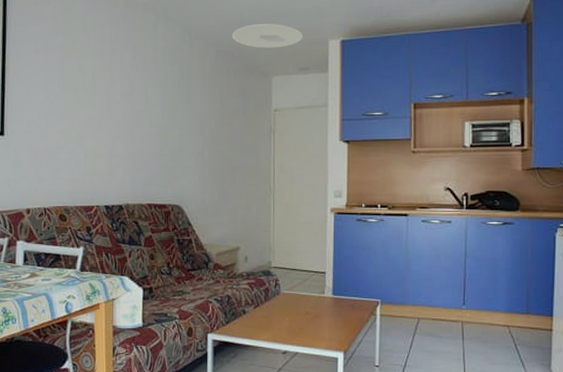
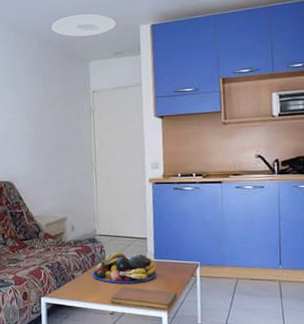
fruit bowl: none [265,287,335,322] -> present [92,252,157,284]
notebook: none [284,324,355,350] -> present [111,286,178,310]

